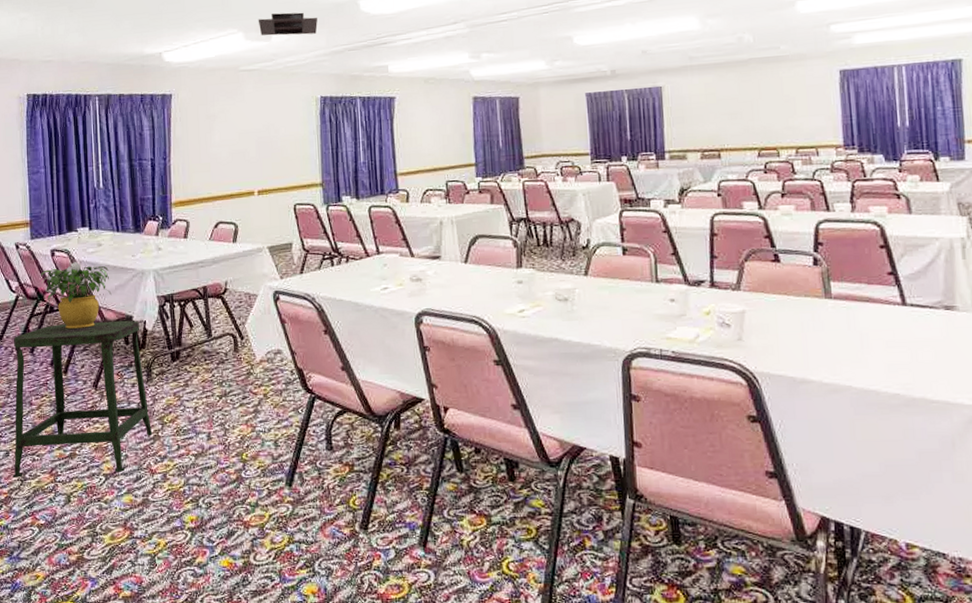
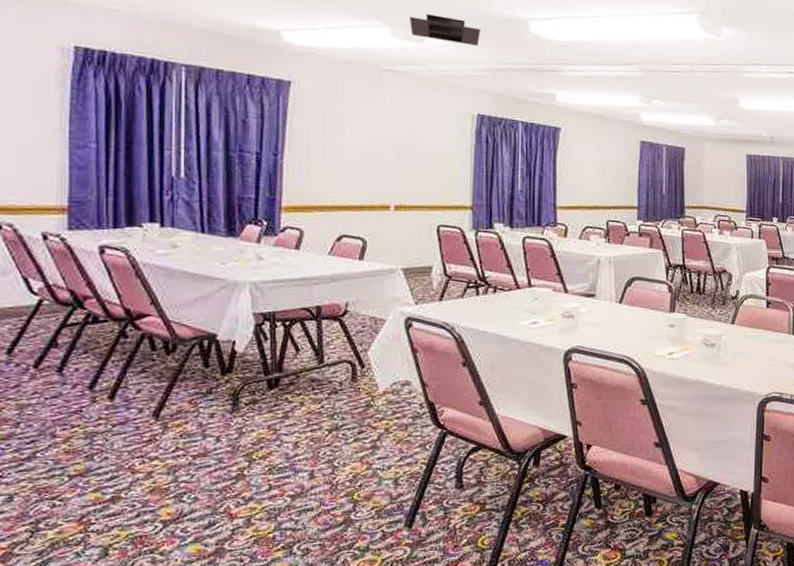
stool: present [12,320,153,478] -> none [17,338,236,528]
potted flower: present [40,261,112,329] -> none [80,263,189,345]

